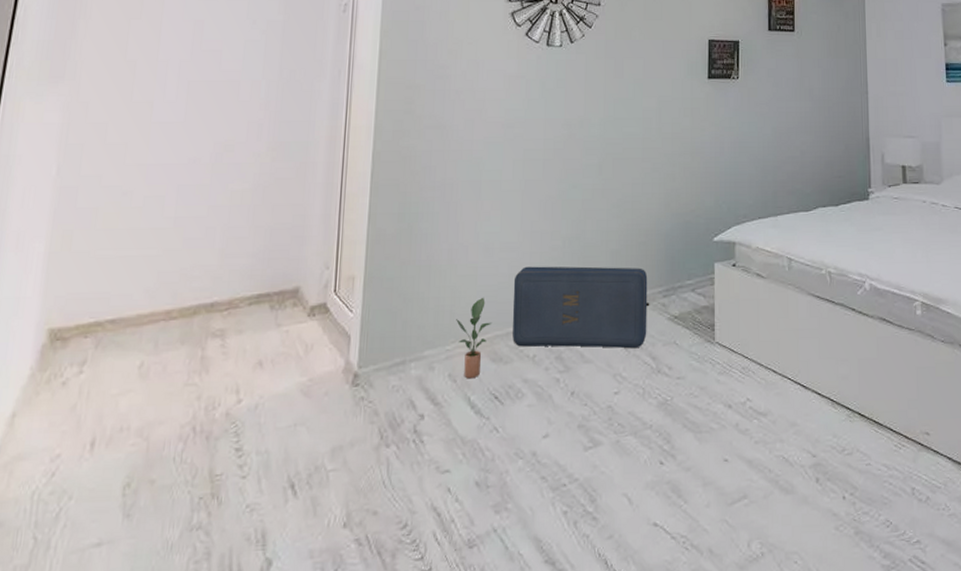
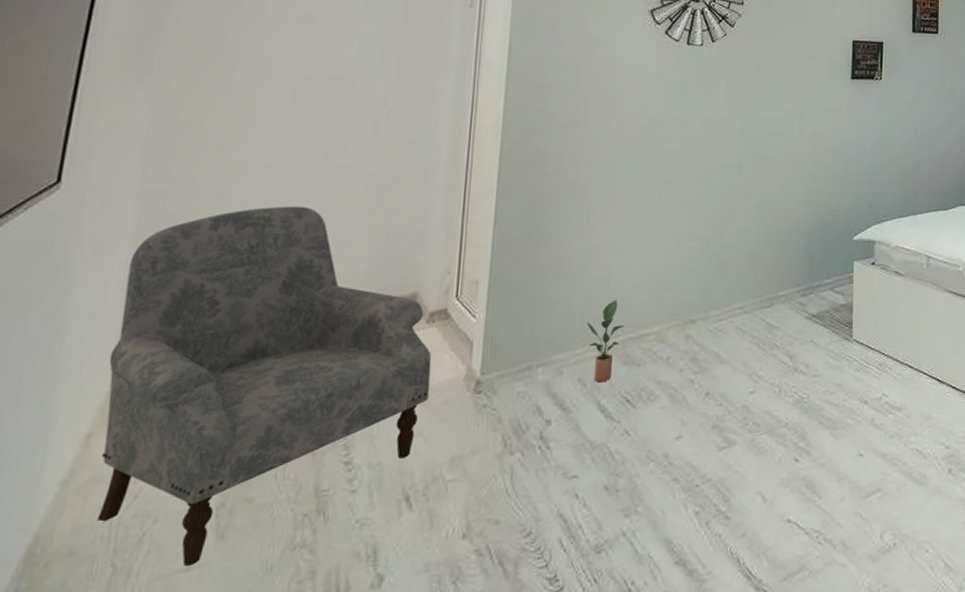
armchair: none [20,203,313,543] -> present [96,206,432,567]
suitcase: present [512,266,650,349] -> none [646,267,788,349]

